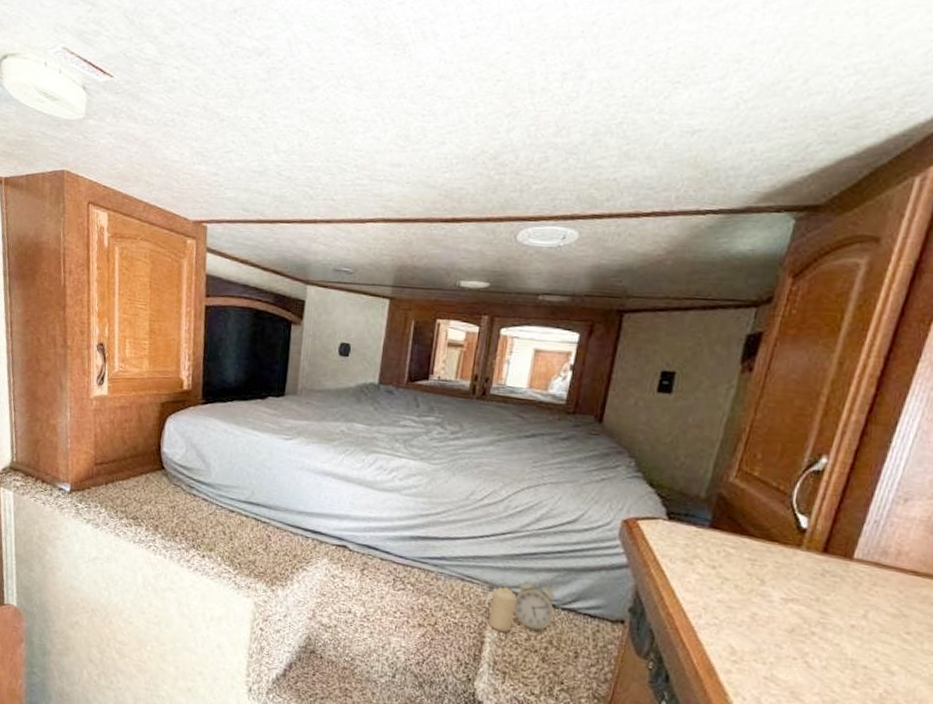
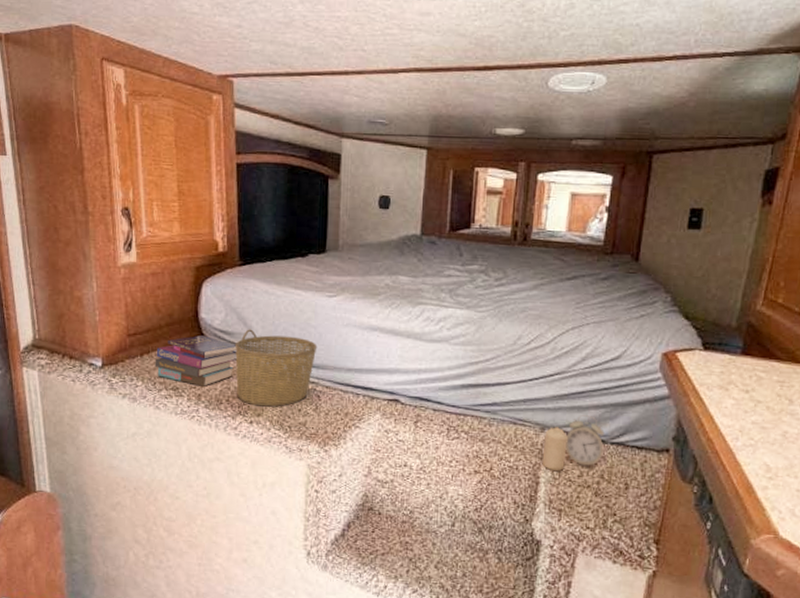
books: none [117,468,195,518] -> present [155,335,237,386]
basket: none [191,466,271,543] -> present [234,329,317,407]

